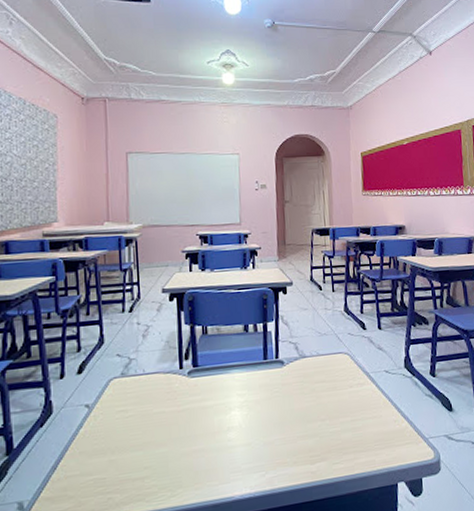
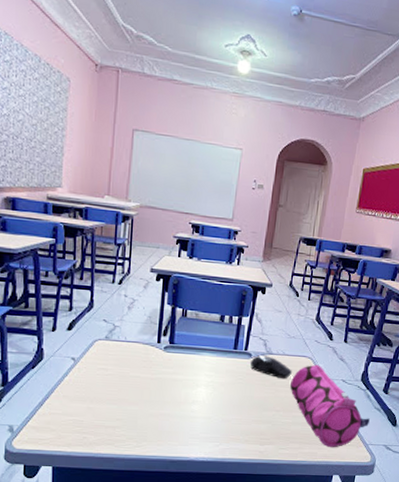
computer mouse: none [283,360,330,383] -> present [249,355,292,379]
pencil case: none [331,359,424,451] -> present [290,364,370,448]

